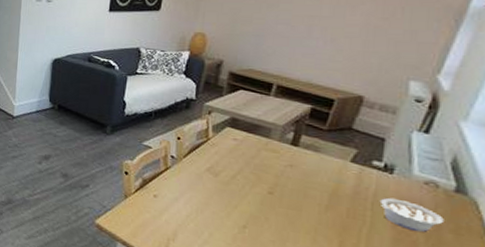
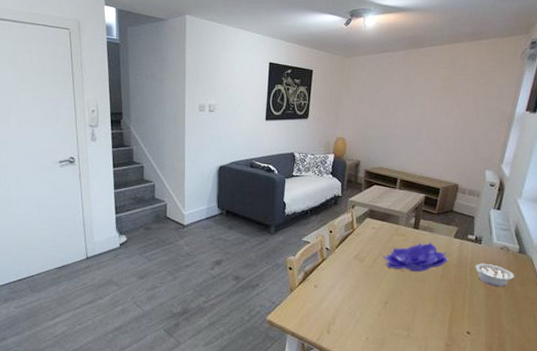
decorative bowl: none [243,162,339,198] -> present [382,242,448,272]

